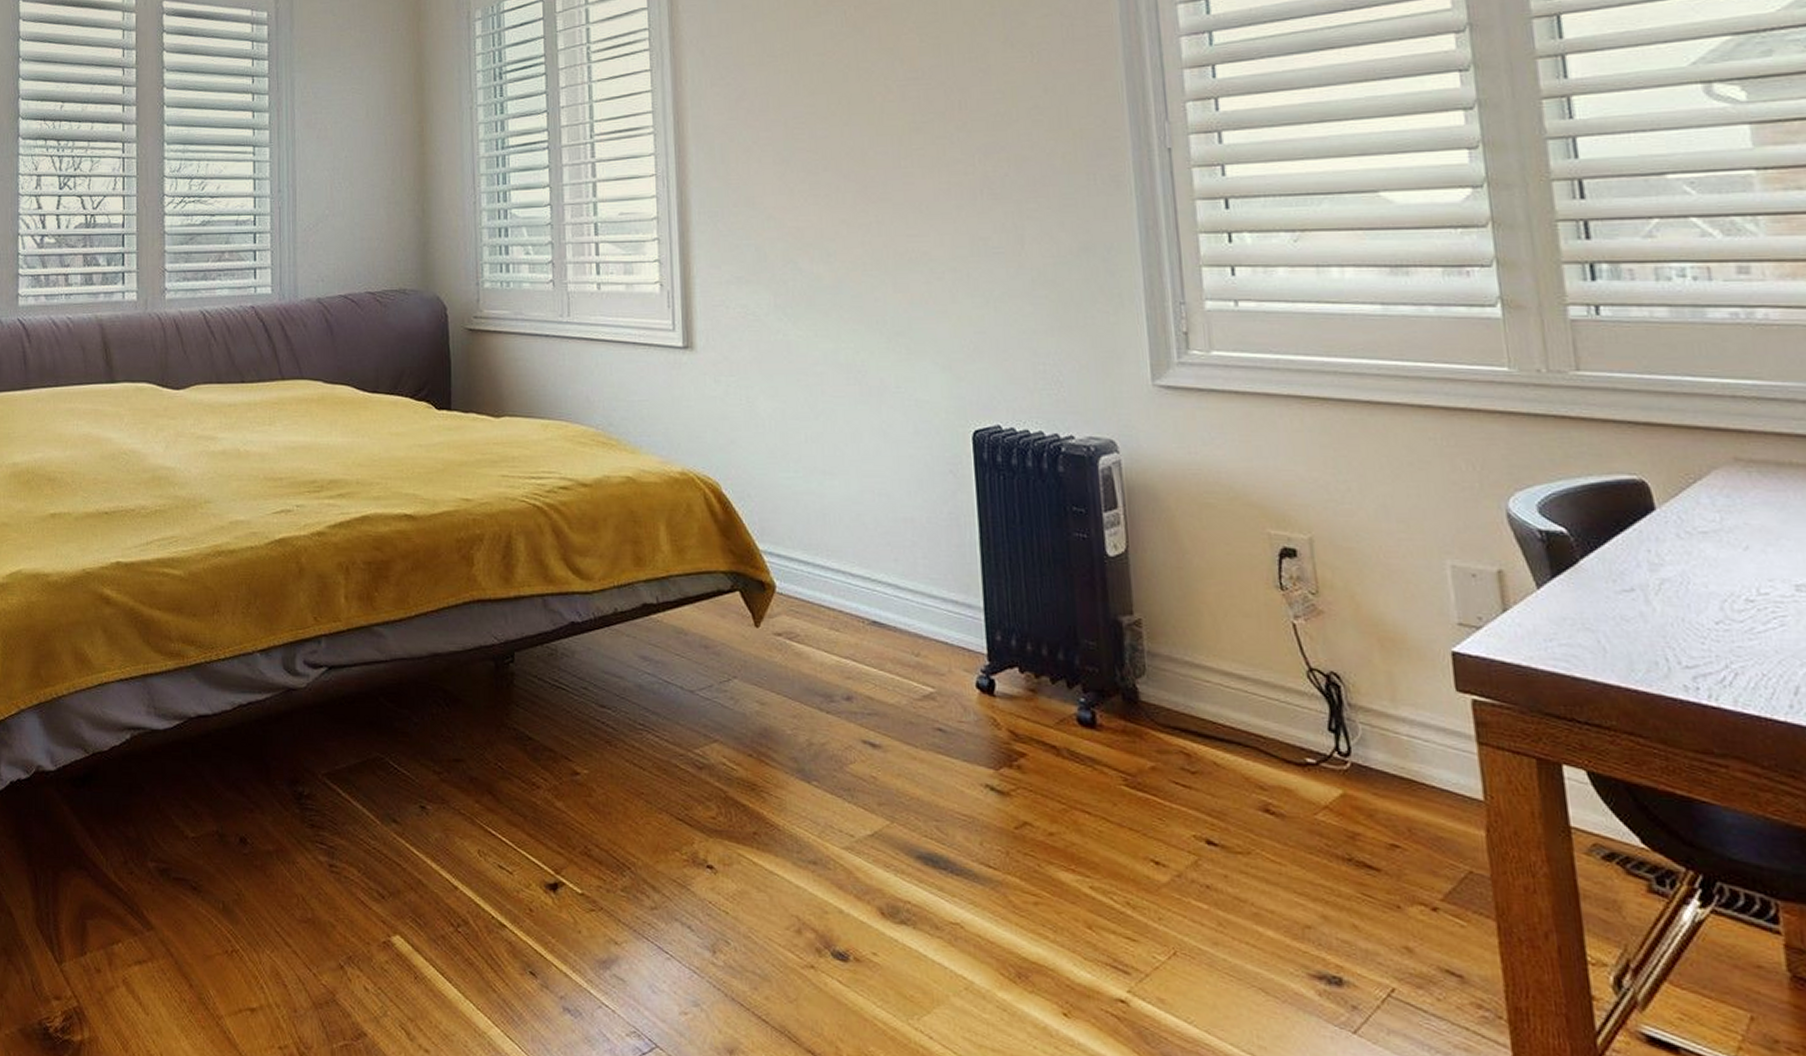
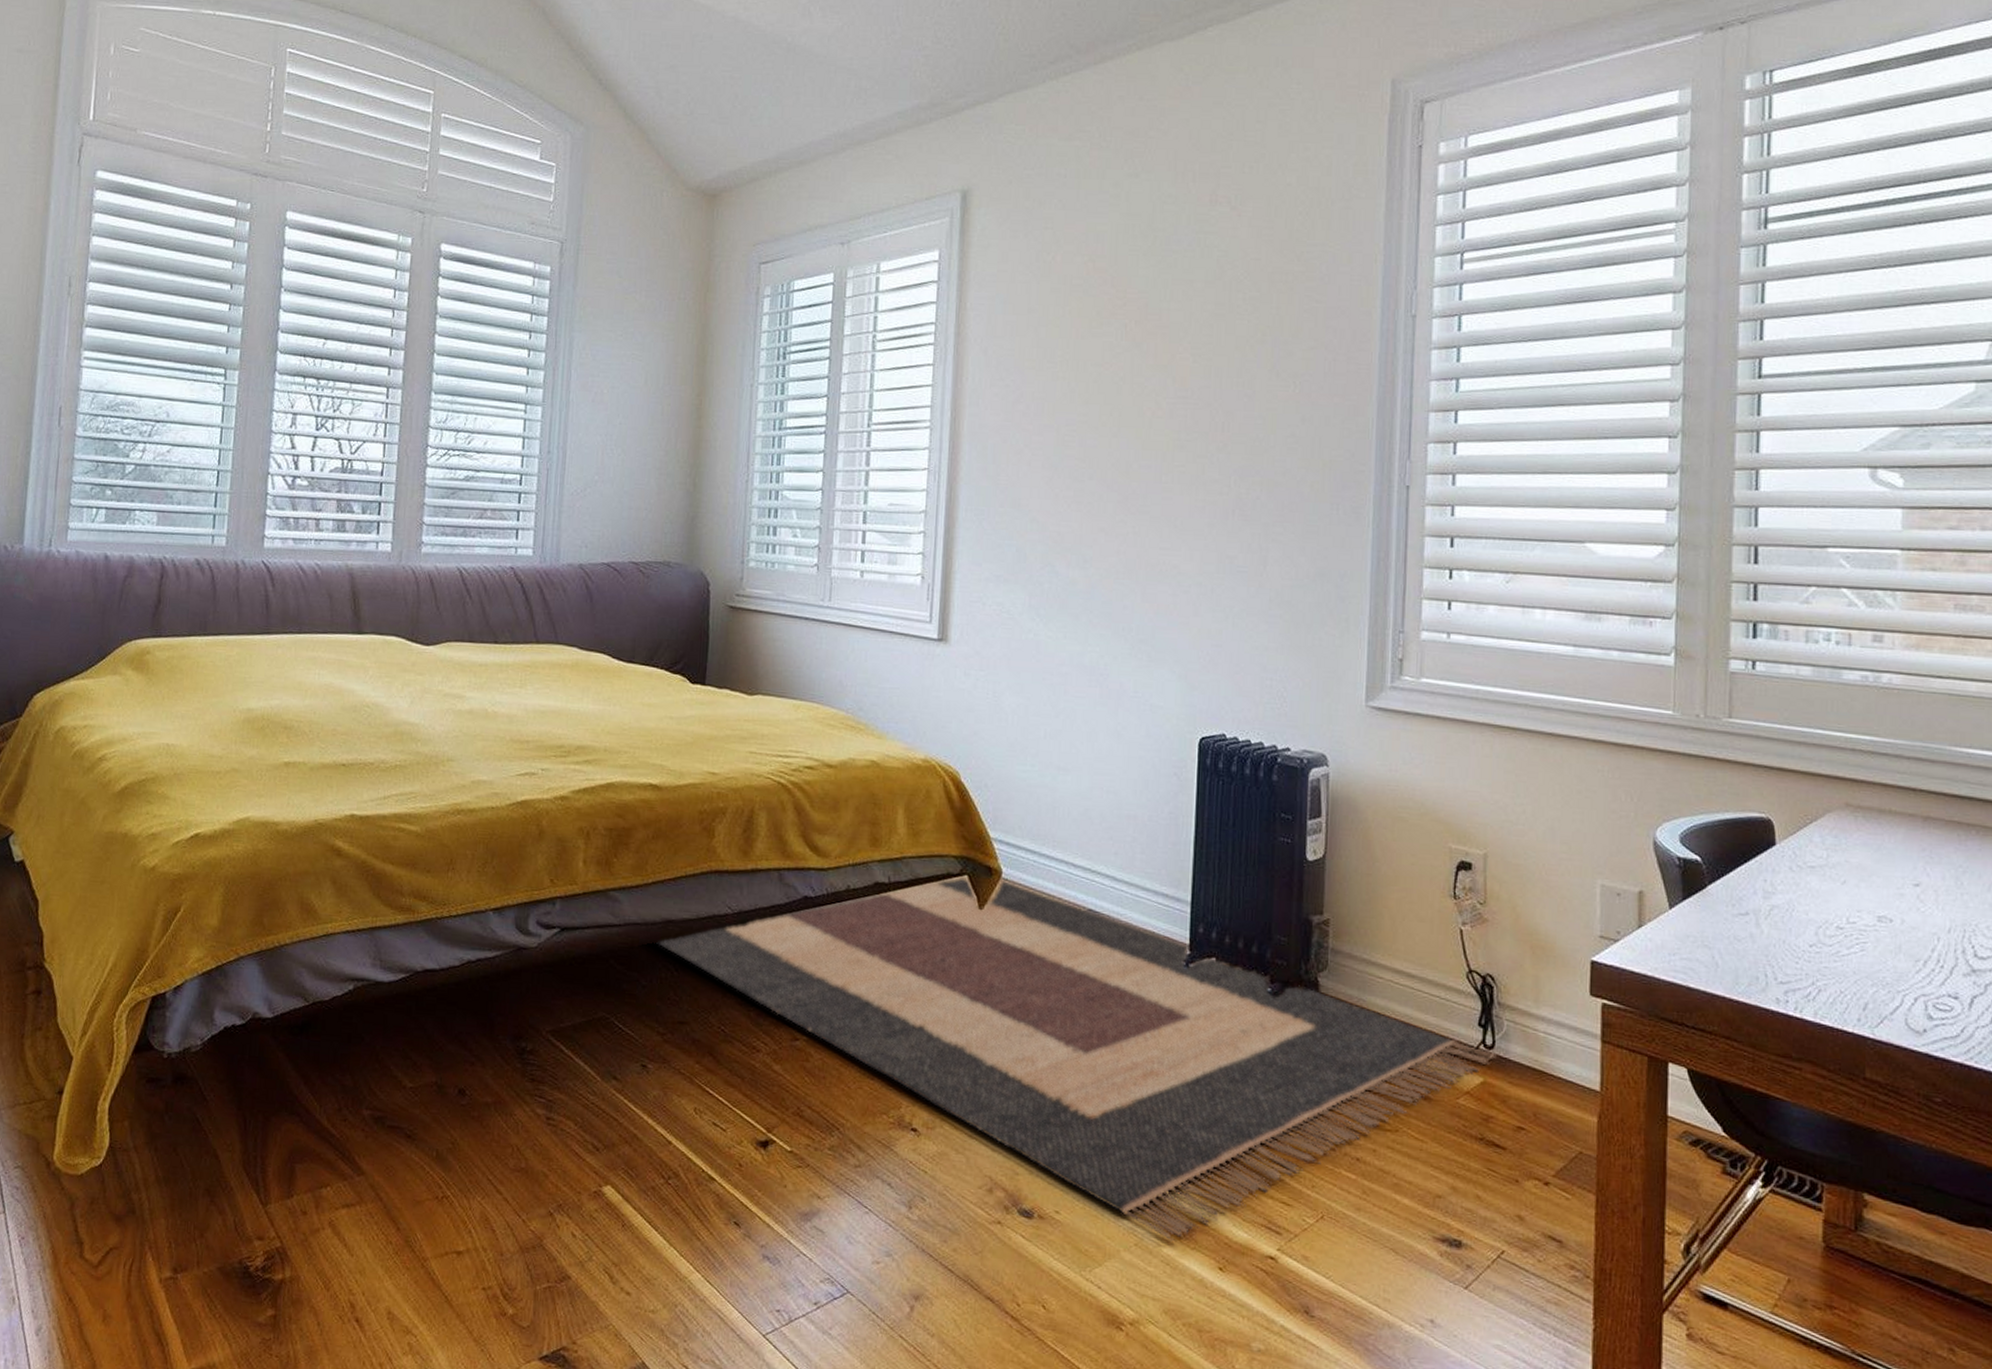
rug: none [425,594,1355,985] -> present [656,877,1496,1242]

